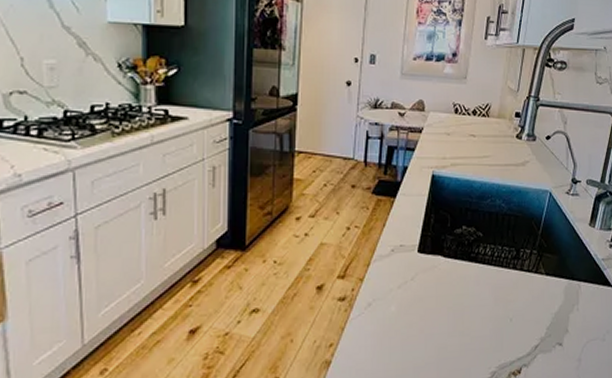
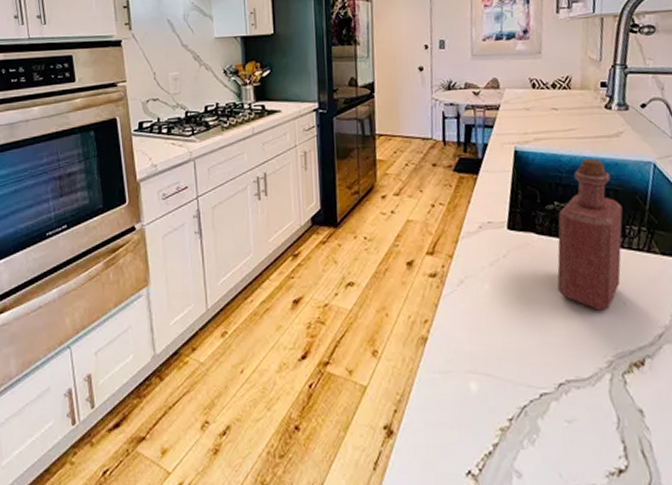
bottle: none [457,186,520,327] -> present [557,159,623,311]

